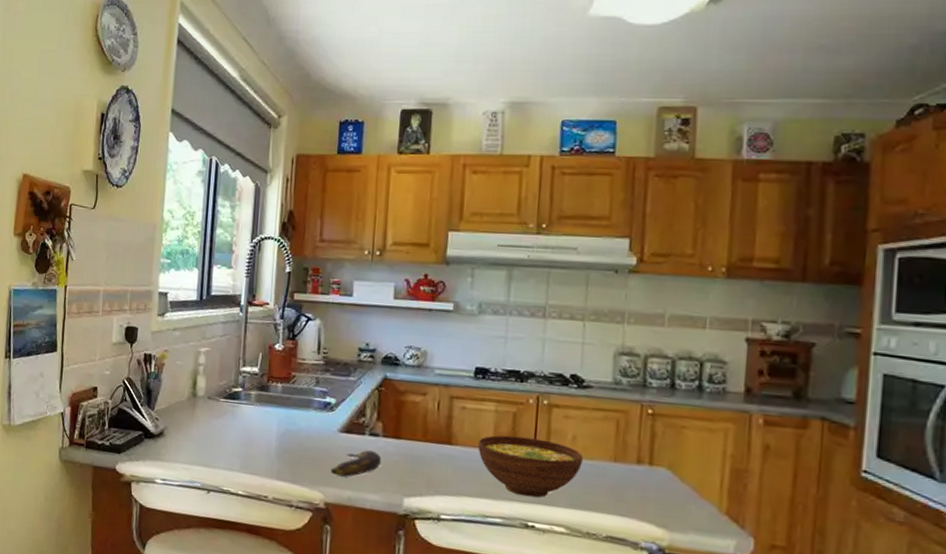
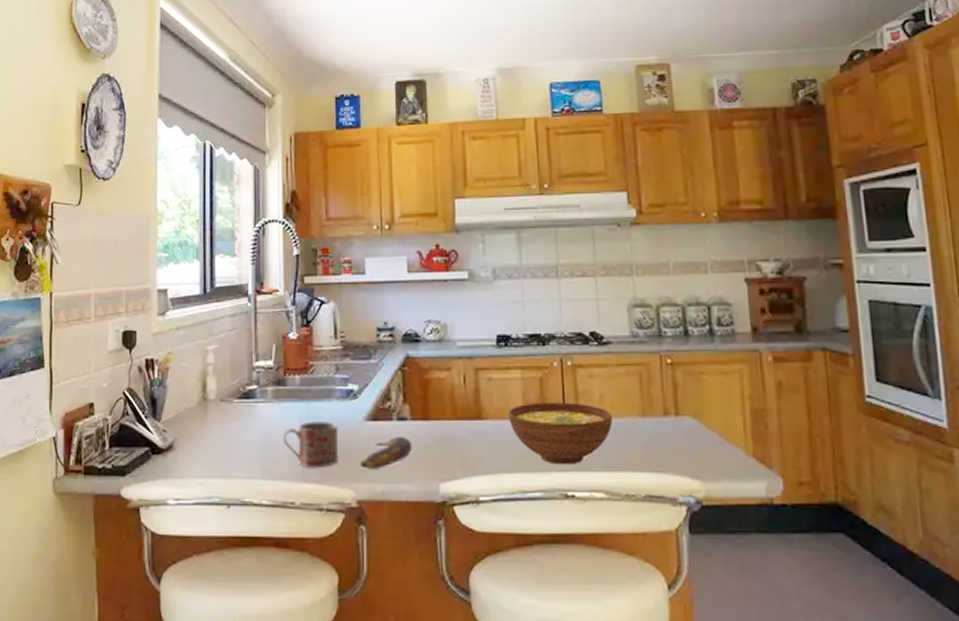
mug: none [261,426,314,469] -> present [282,421,339,468]

